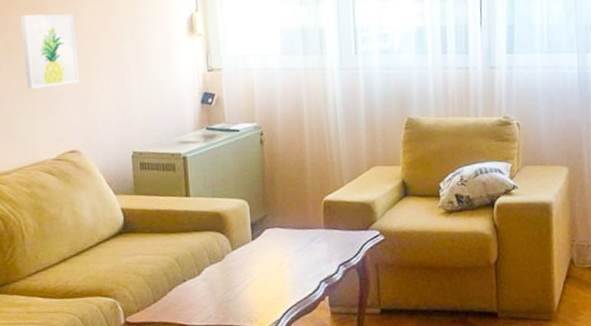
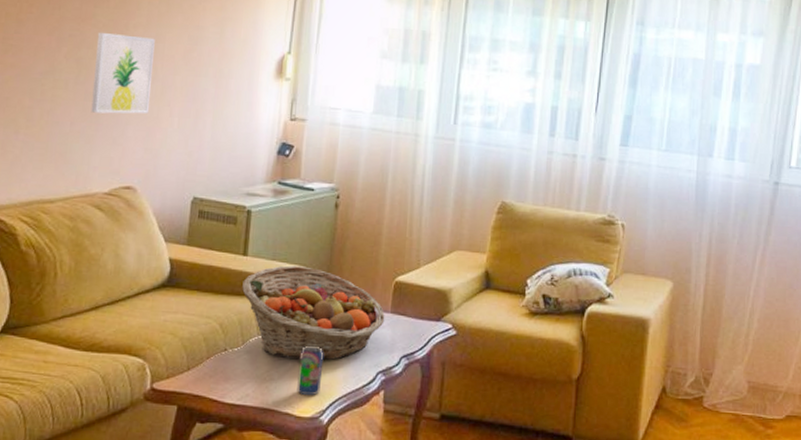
fruit basket: none [190,199,320,281] -> present [242,265,385,361]
beverage can: none [250,266,273,310] -> present [297,345,324,396]

